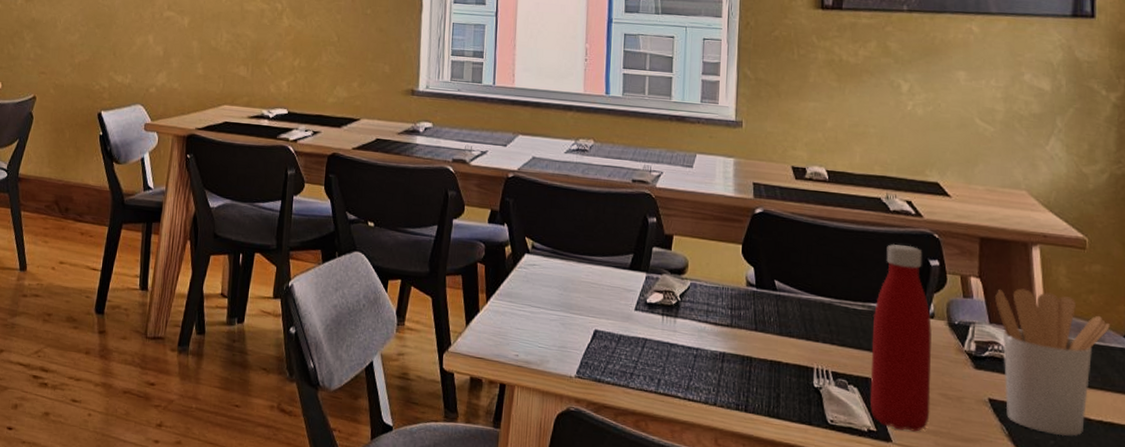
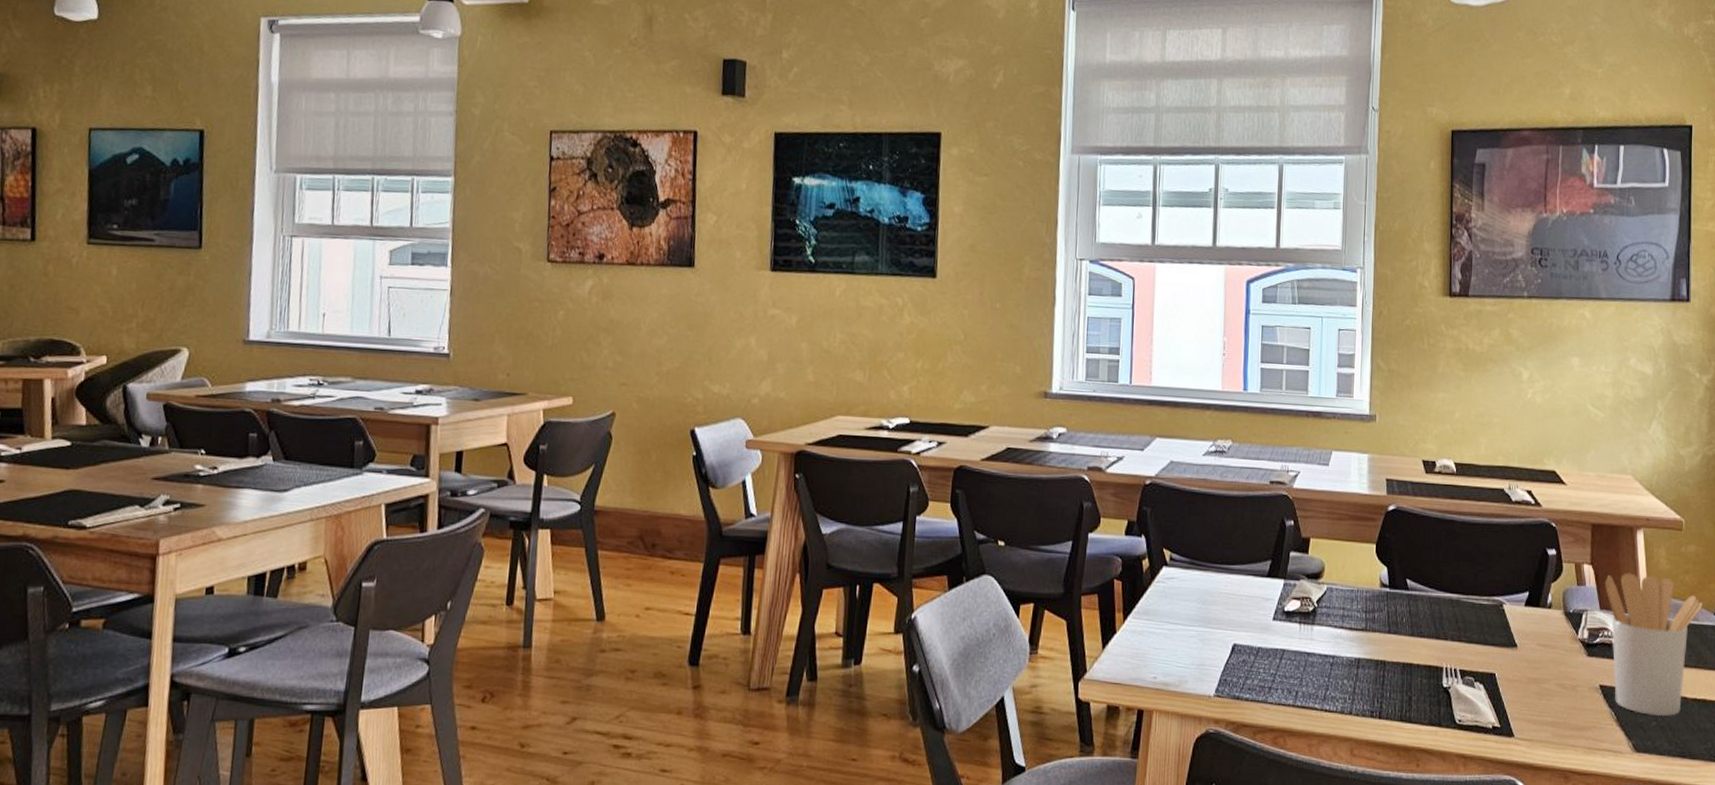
bottle: present [869,243,932,432] -> none [1494,534,1550,724]

